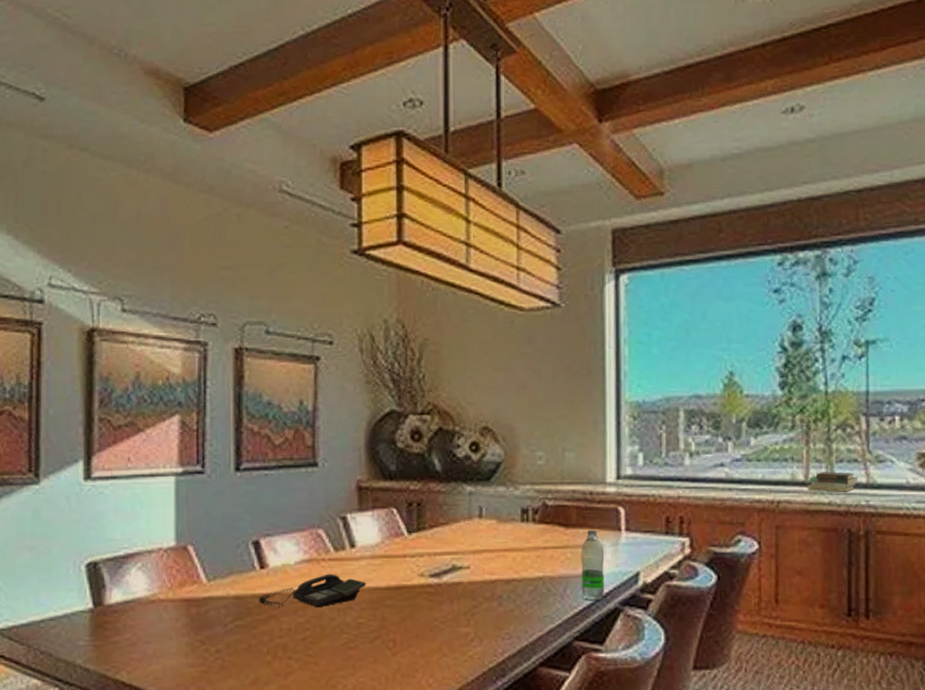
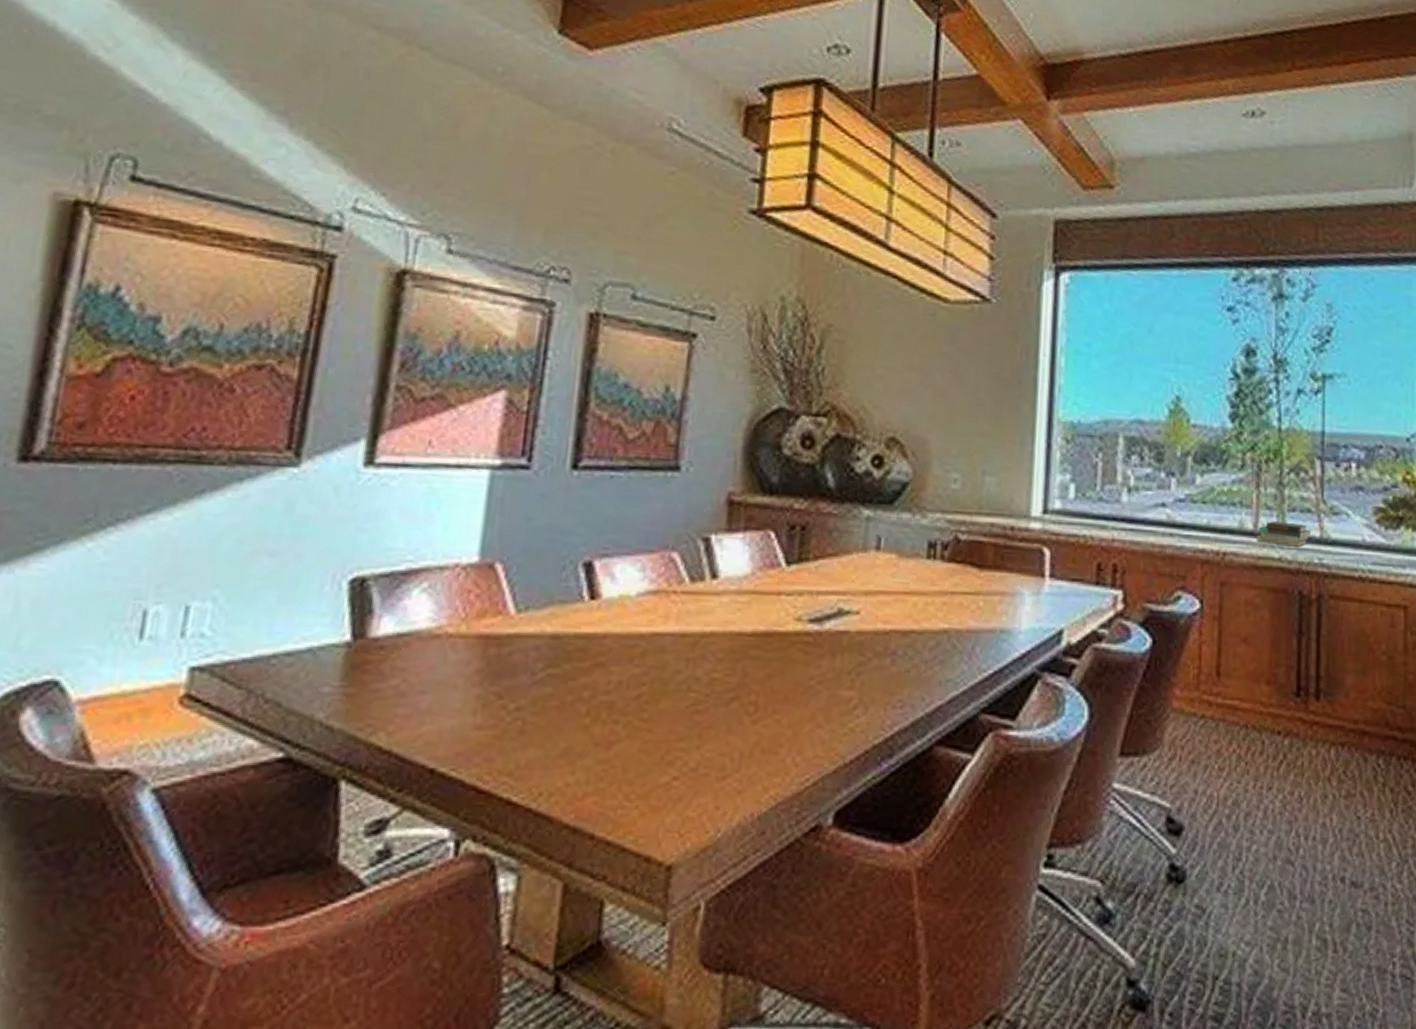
telephone: present [259,574,367,608] -> none [583,611,728,656]
bottle: present [580,530,605,601] -> none [993,573,1023,664]

